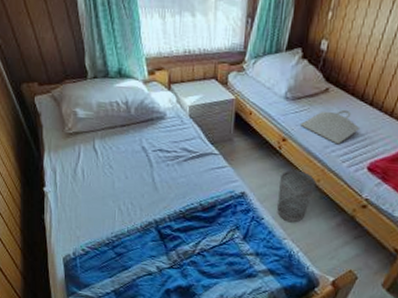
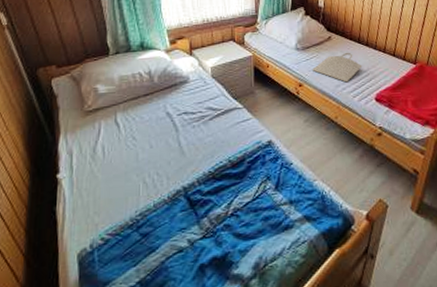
wastebasket: present [277,169,317,223] -> none [302,110,335,163]

